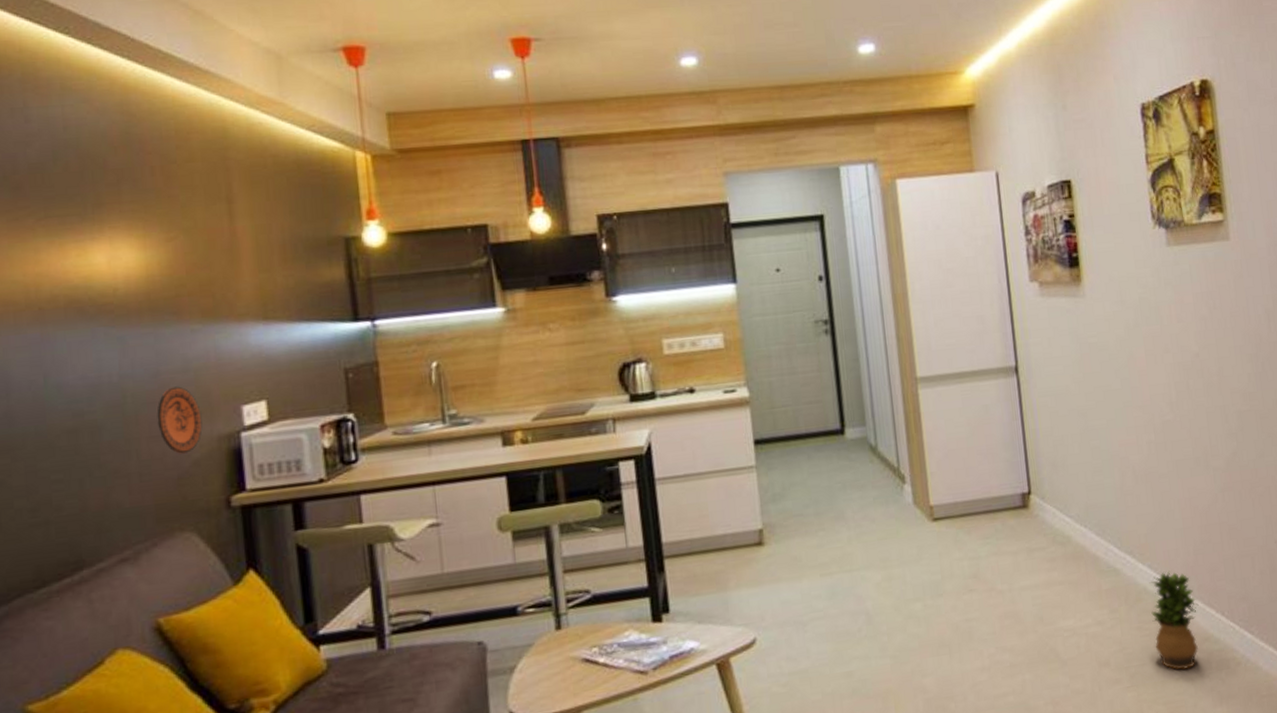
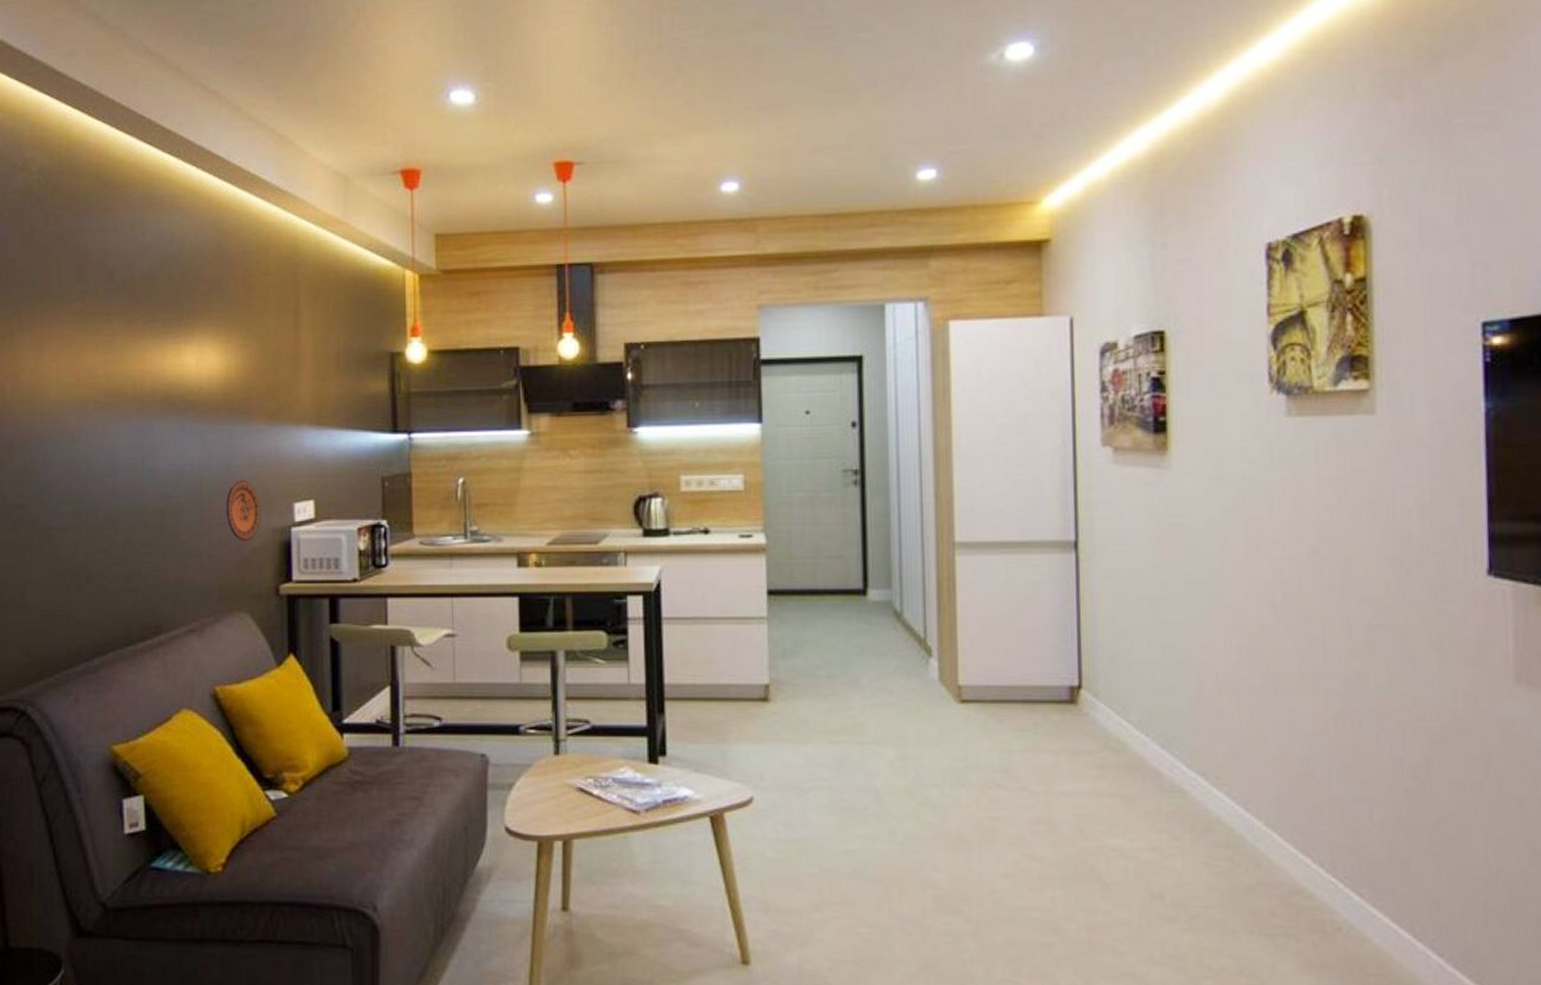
potted plant: present [1149,570,1199,670] -> none [1224,803,1290,924]

